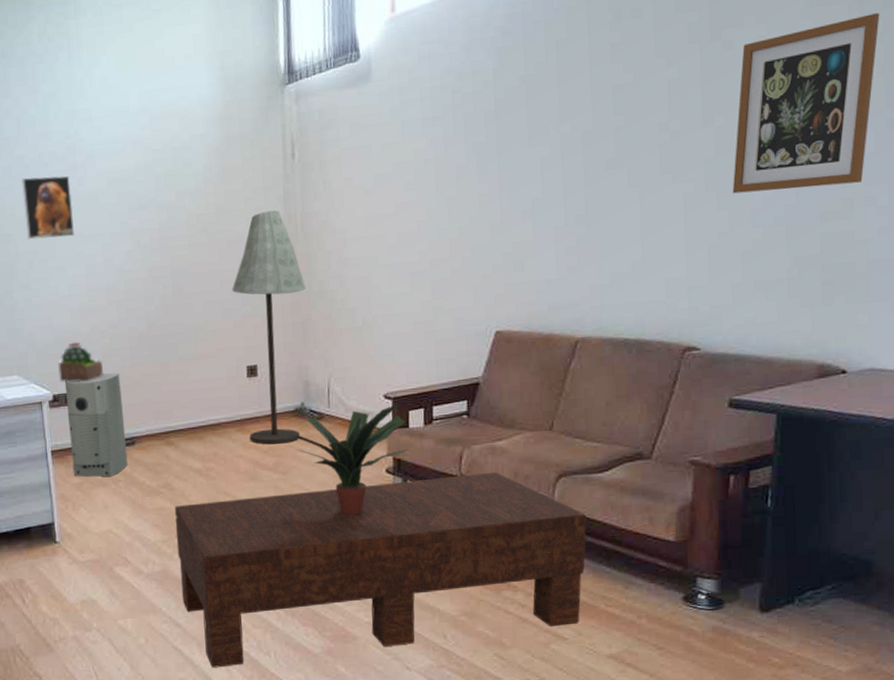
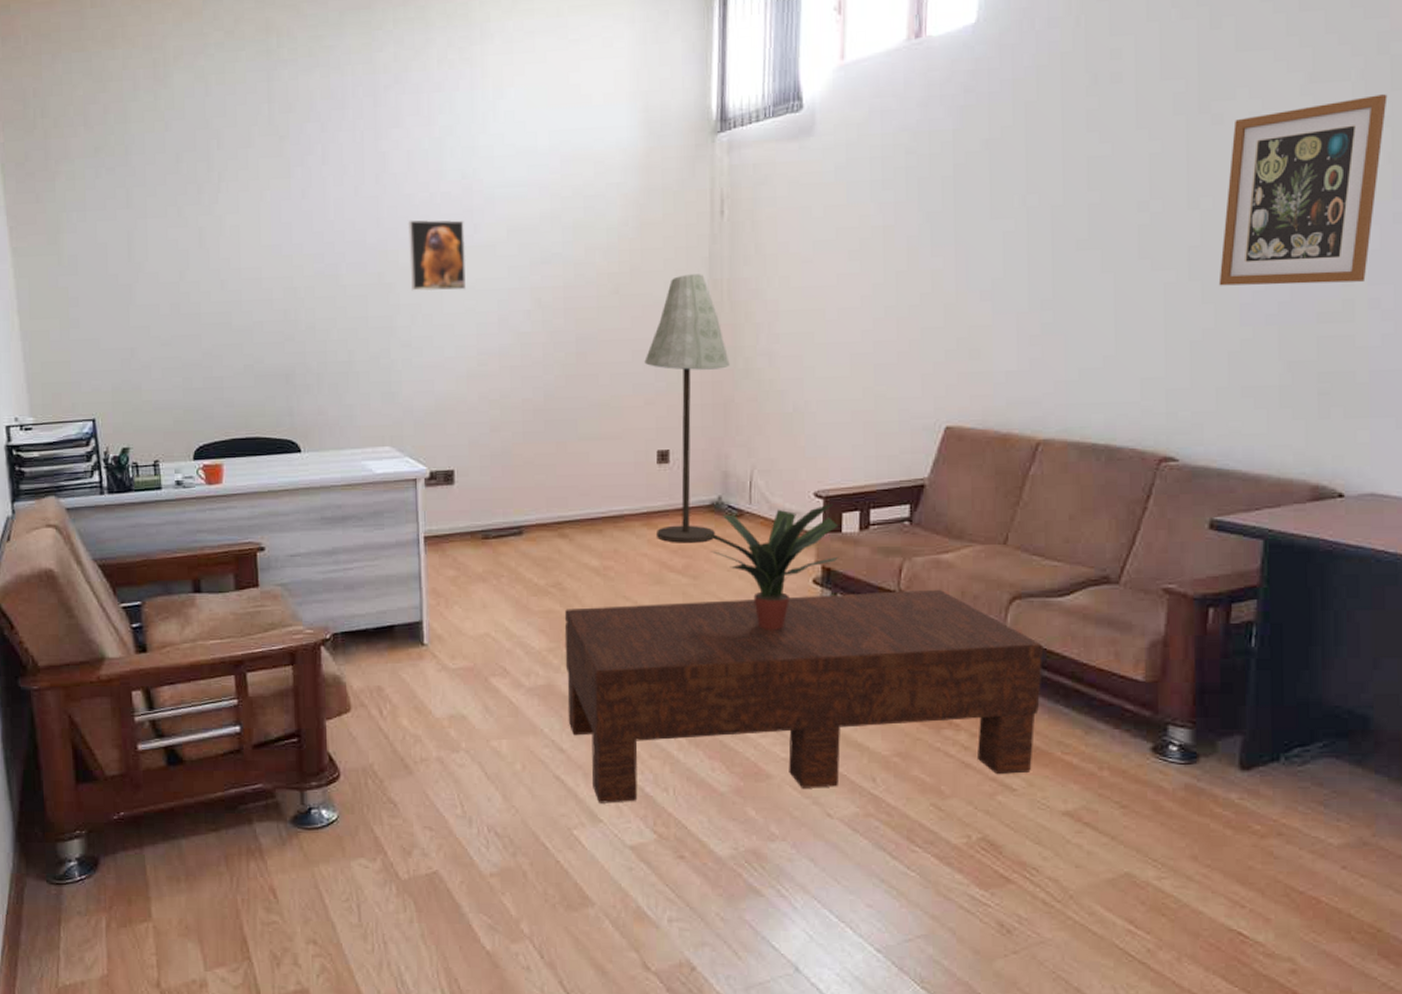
succulent plant: present [58,342,103,382] -> none [438,411,490,458]
air purifier: present [64,373,128,477] -> none [444,449,513,571]

